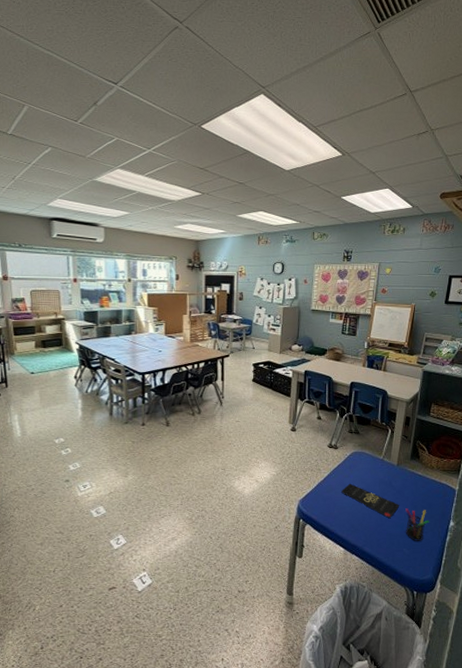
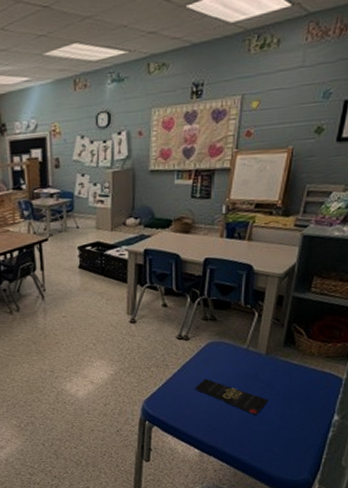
pen holder: present [405,508,429,541] -> none [275,403,306,439]

